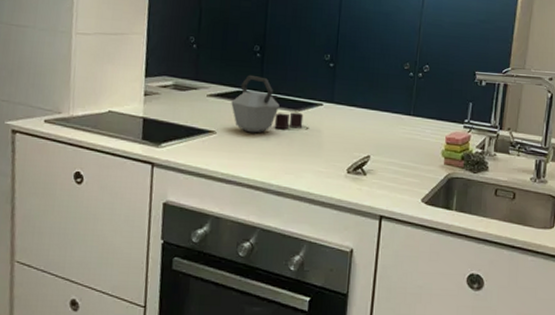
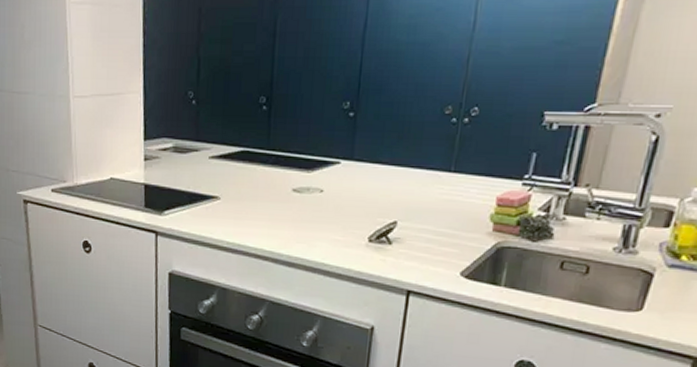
kettle: present [231,75,304,133] -> none [235,132,317,198]

